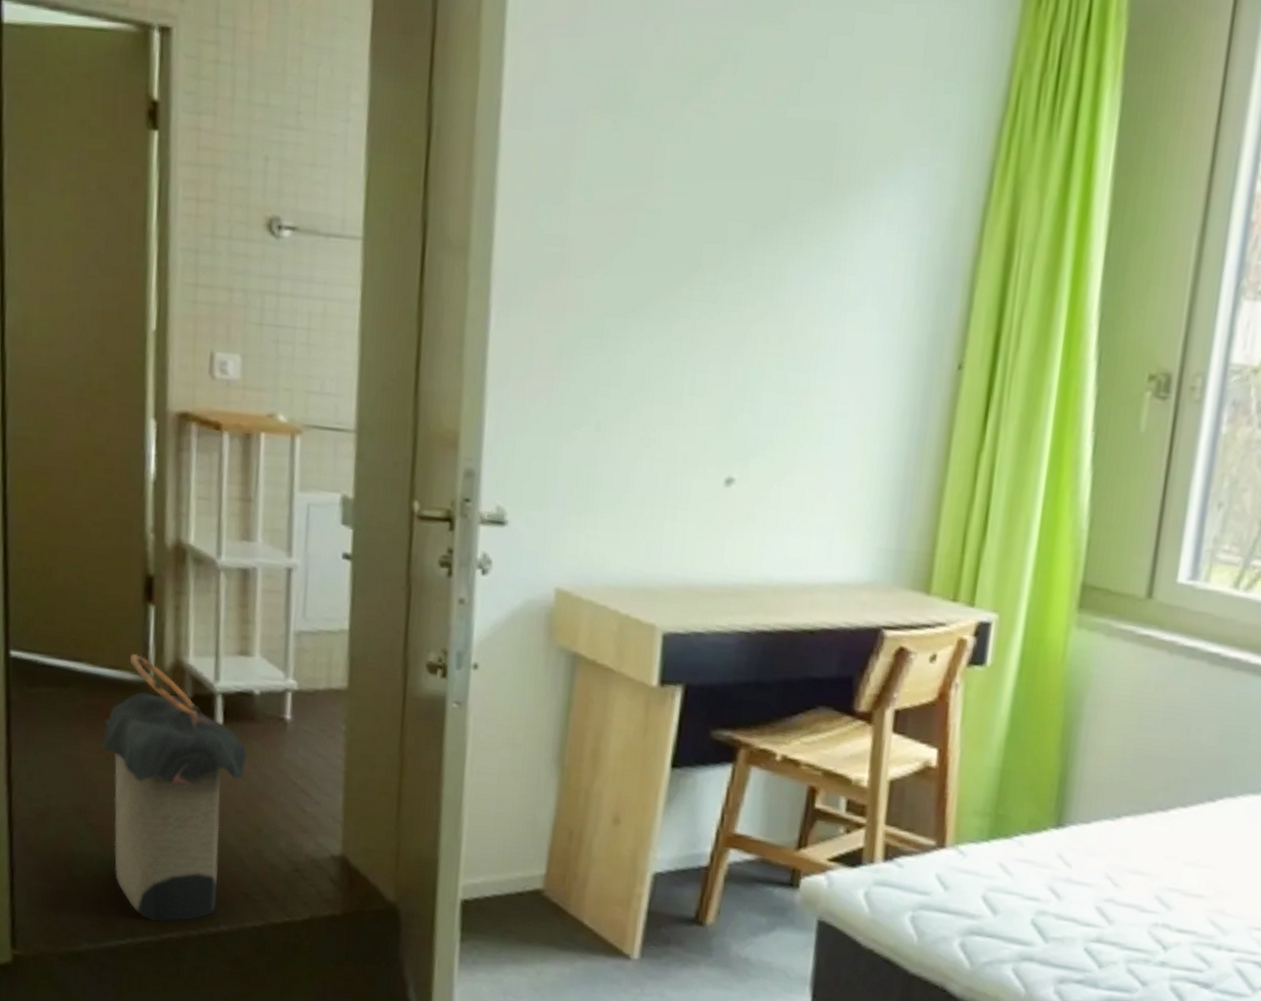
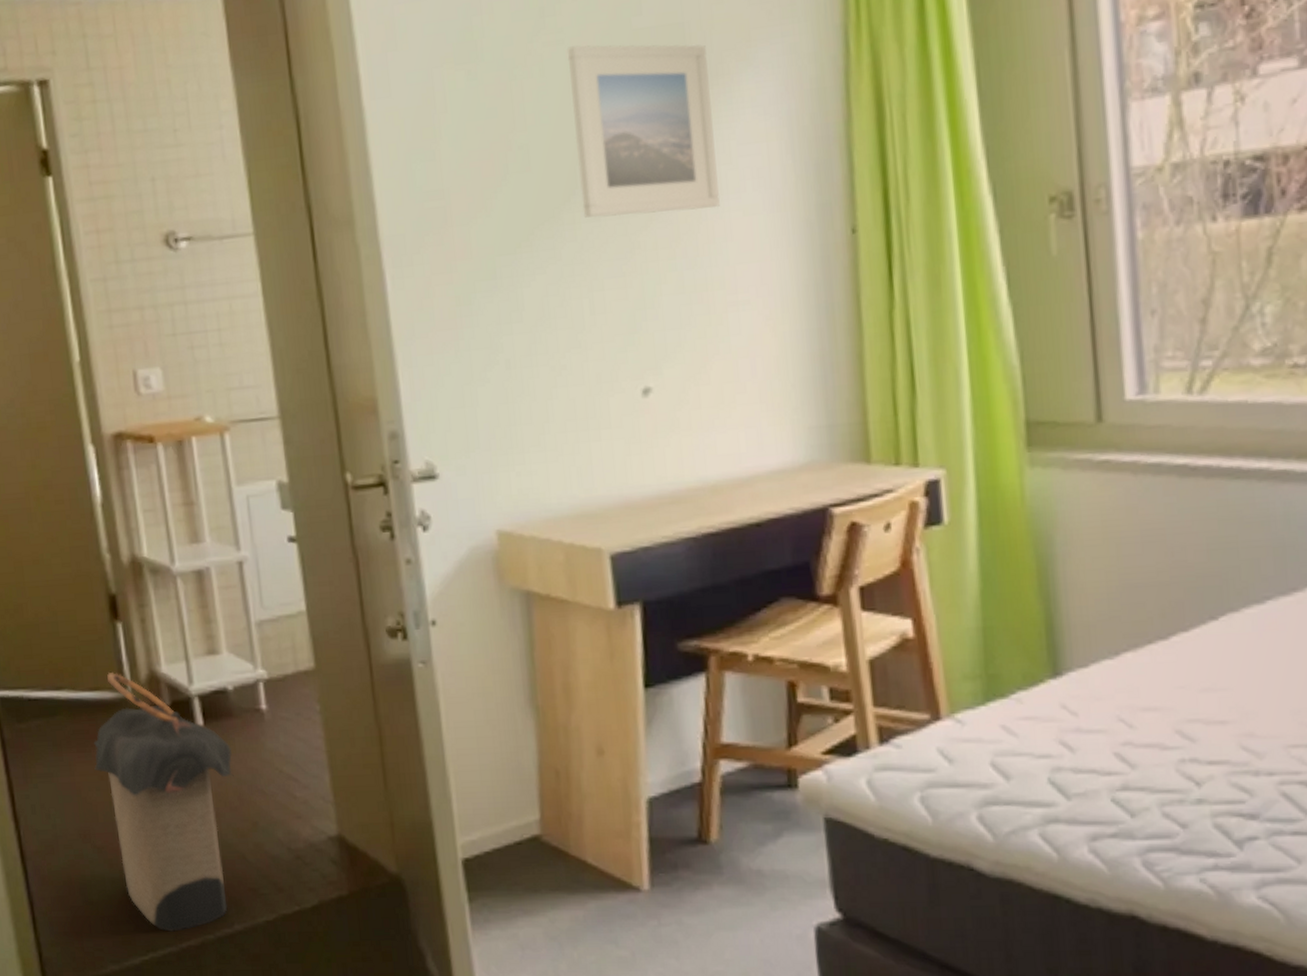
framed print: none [701,121,855,314] -> present [567,44,720,218]

